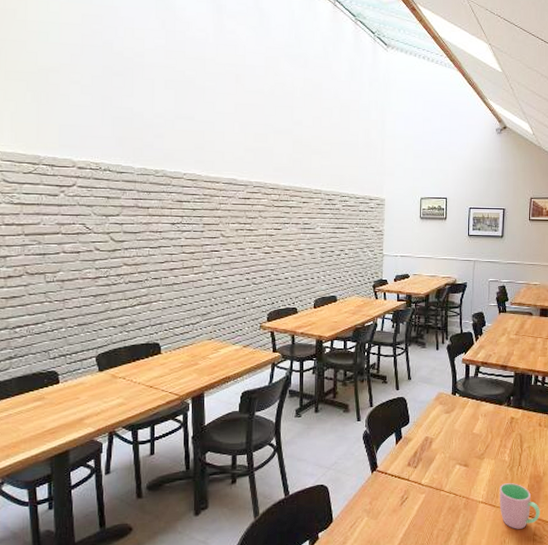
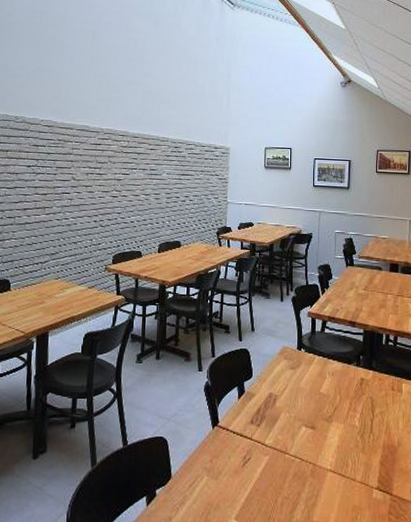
cup: present [499,483,541,529] -> none [349,451,396,505]

